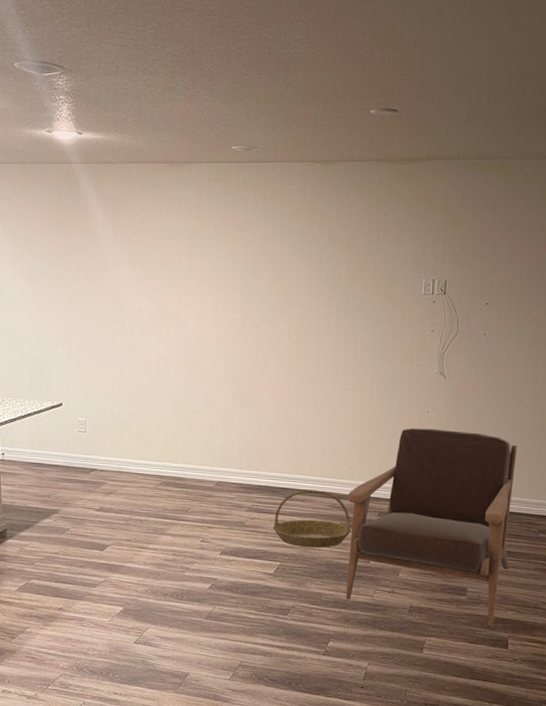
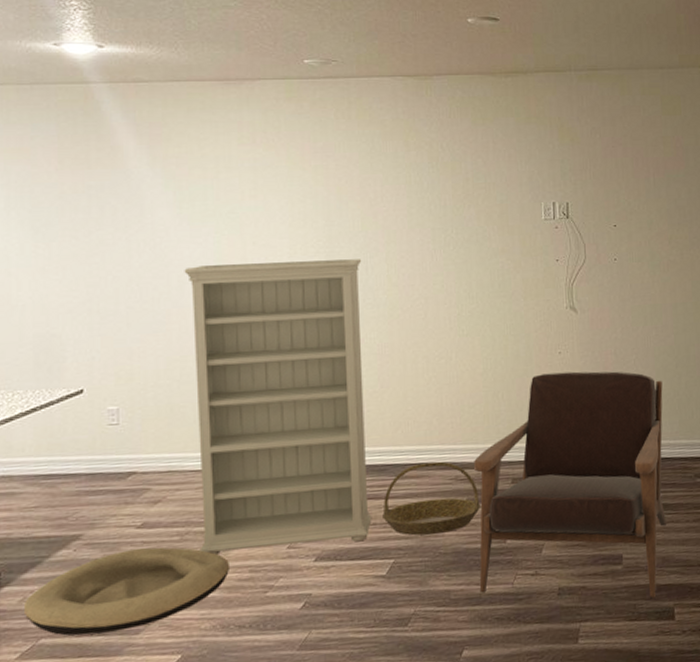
dog bed: none [20,526,159,583] -> present [23,547,229,636]
bookshelf: none [134,315,269,545] -> present [184,259,372,555]

